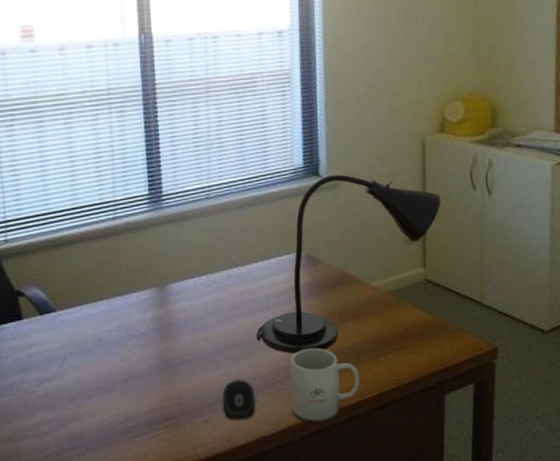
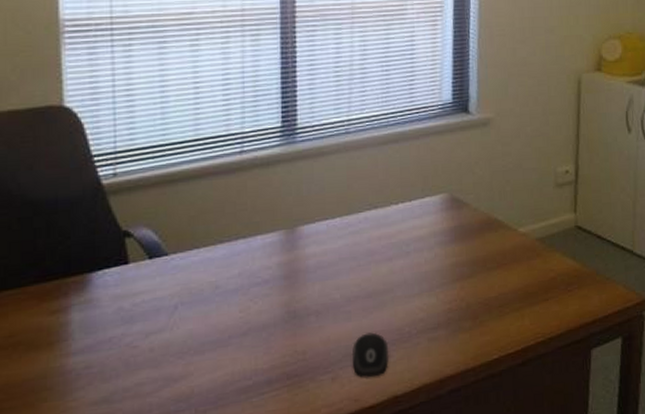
desk lamp: present [256,174,441,354] -> none [393,112,595,304]
mug: present [289,348,360,424] -> none [426,298,503,381]

